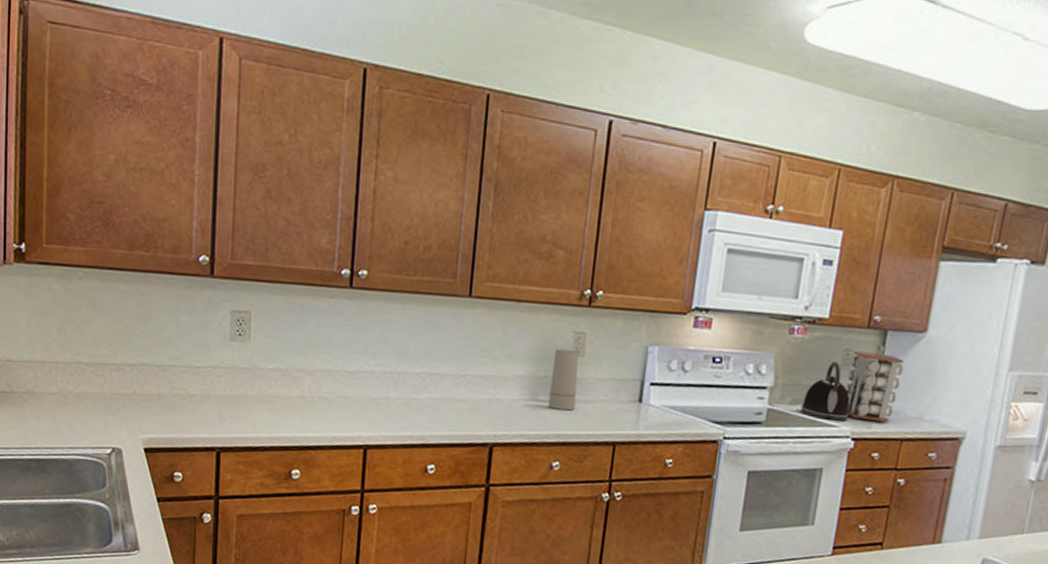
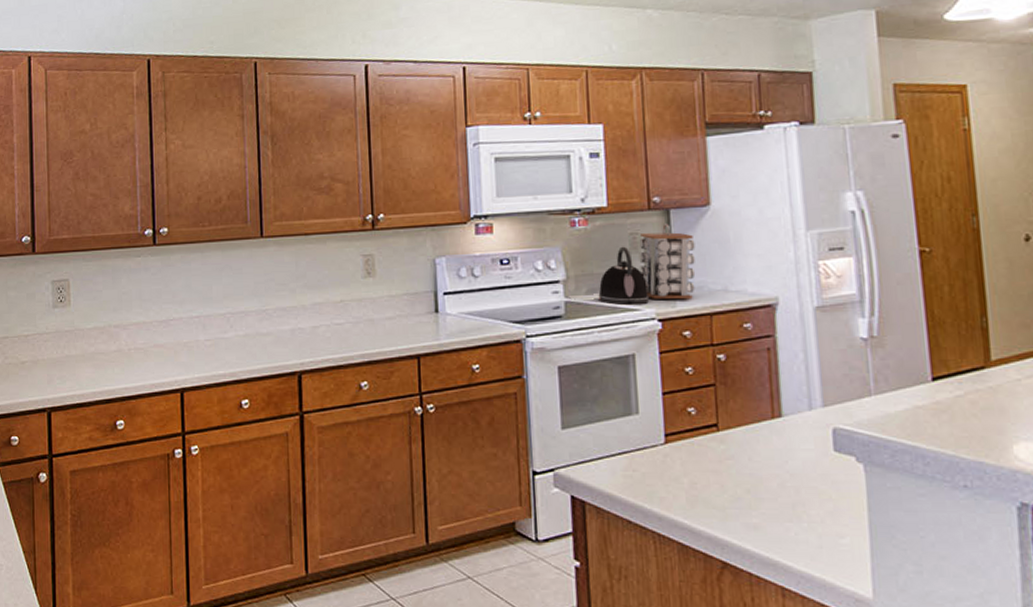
canister: present [548,349,579,411] -> none [347,272,375,331]

